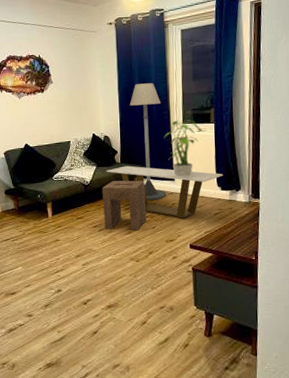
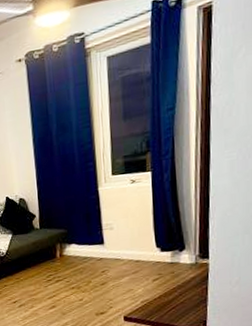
stool: present [101,180,147,231] -> none [19,247,73,305]
coffee table: present [106,165,223,219] -> none [23,230,163,288]
floor lamp: present [129,83,167,201] -> none [47,129,95,270]
potted plant: present [164,120,202,178] -> none [90,170,137,241]

